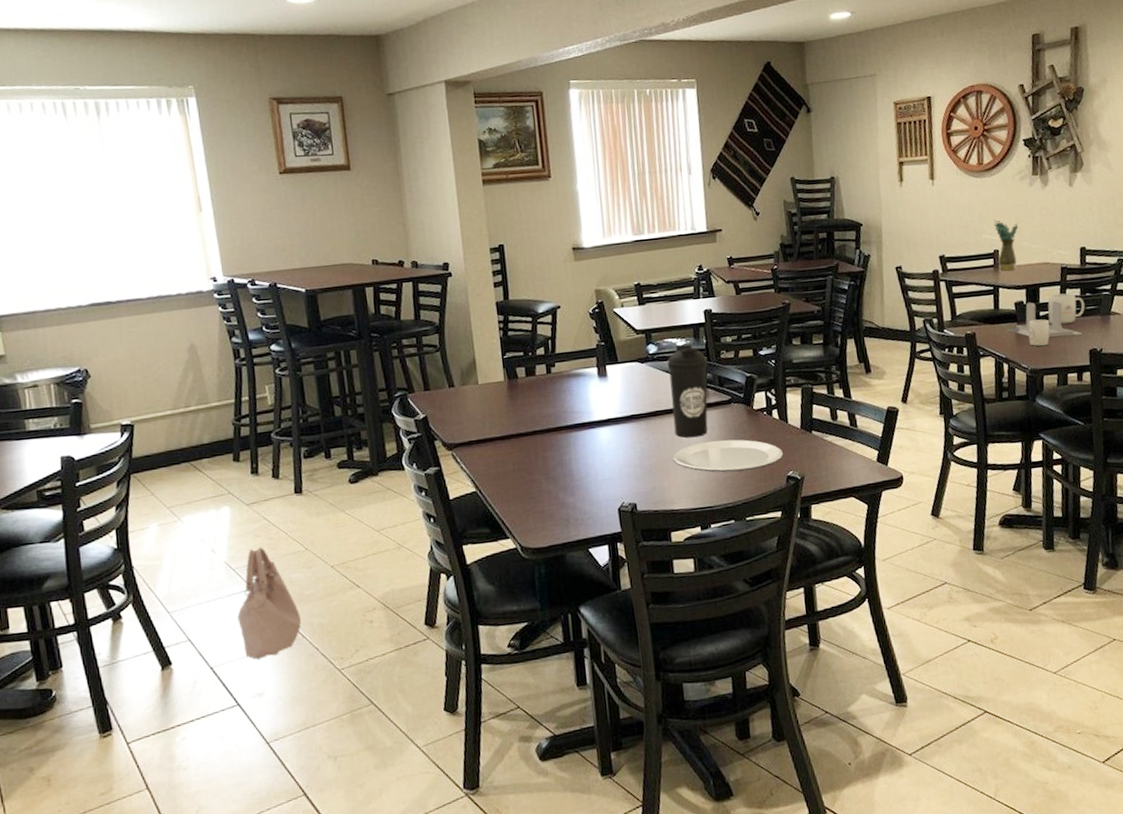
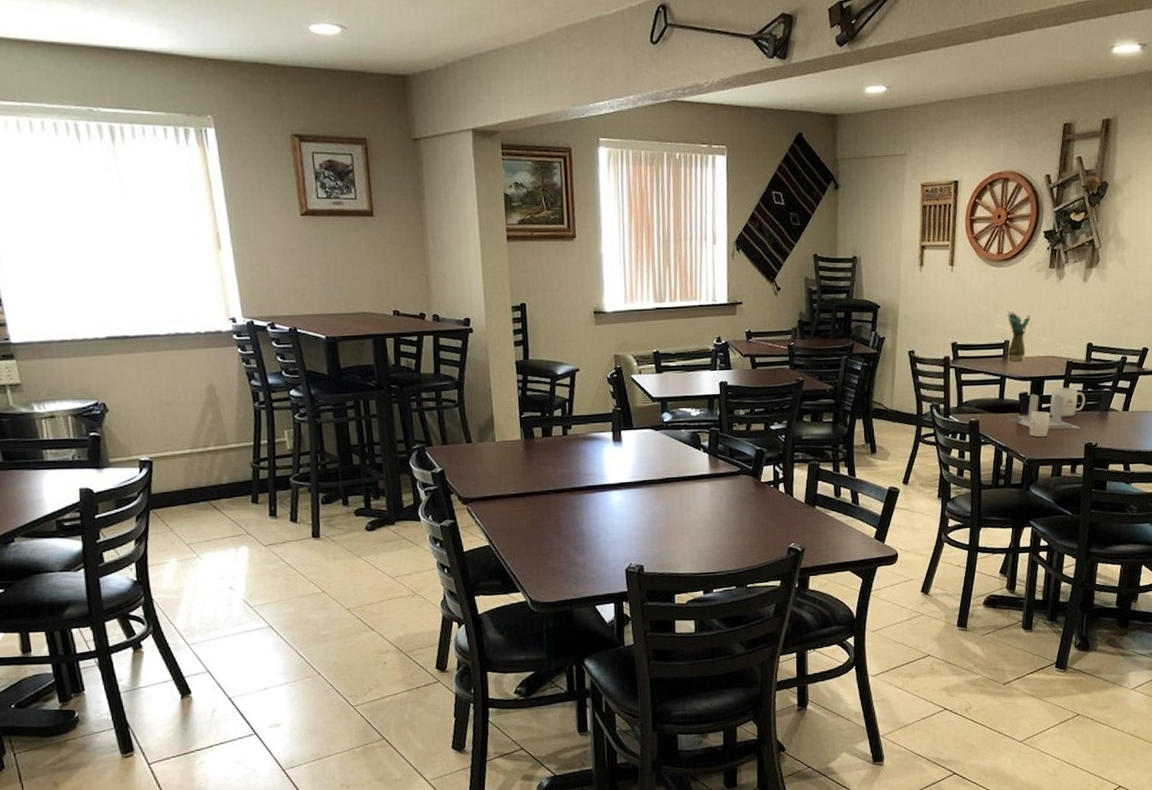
handbag: present [237,547,301,659] -> none [255,587,317,693]
water bottle: present [666,344,708,438] -> none [680,415,720,506]
plate: present [672,439,784,472] -> none [680,509,787,541]

